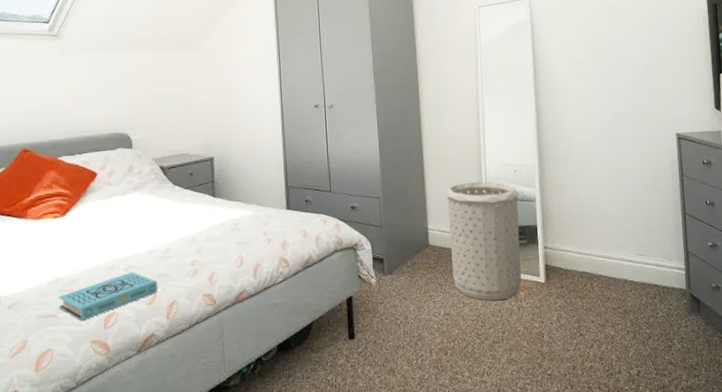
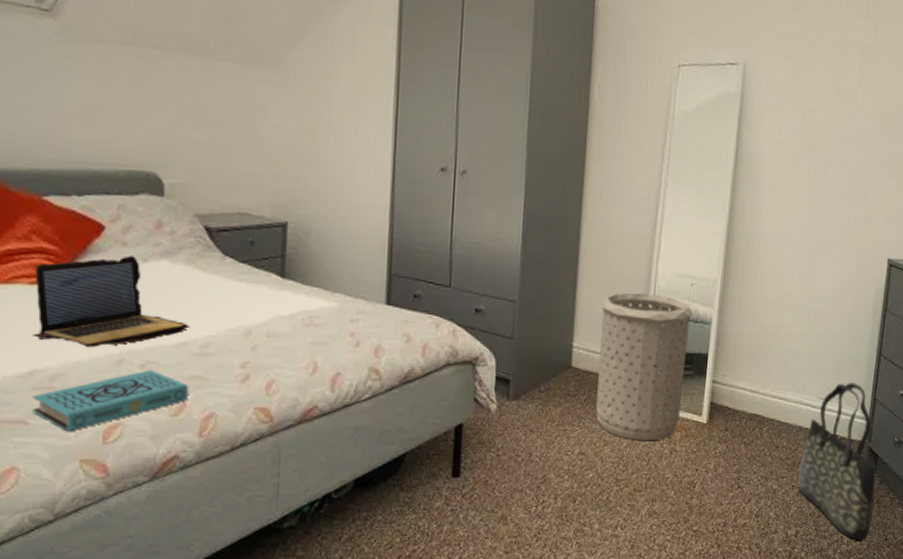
laptop: none [55,192,156,259] -> present [32,256,191,347]
tote bag: none [631,239,706,377] -> present [798,383,877,540]

